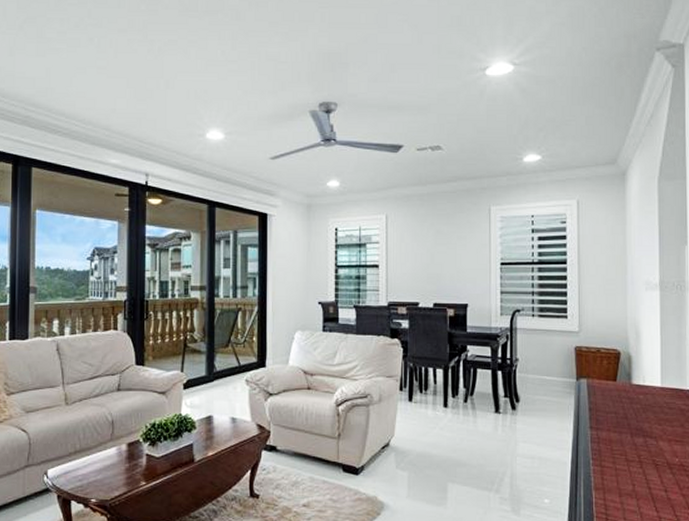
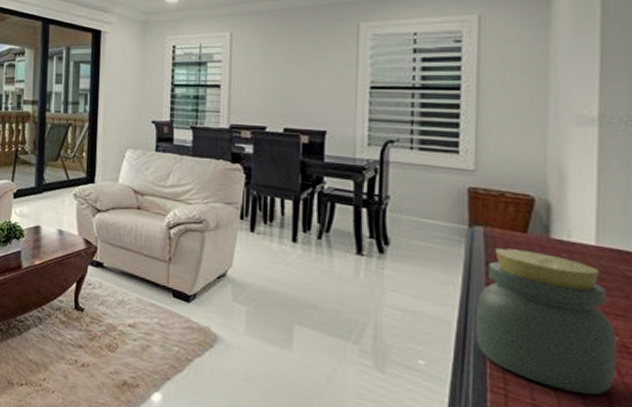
jar: none [584,395,678,509] -> present [476,248,618,395]

